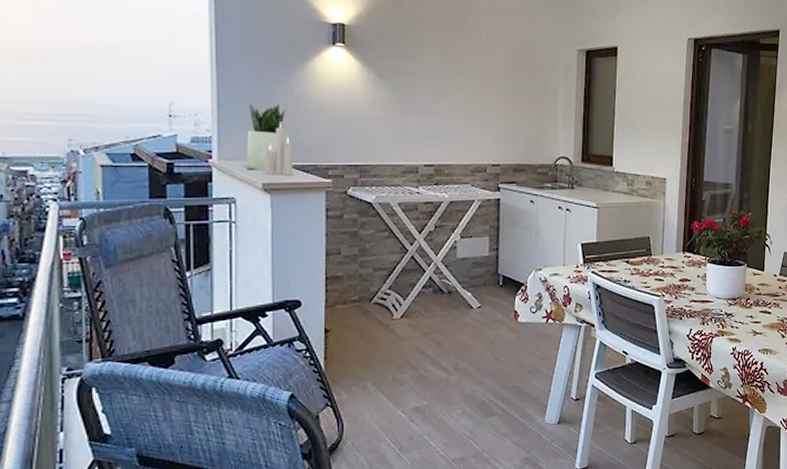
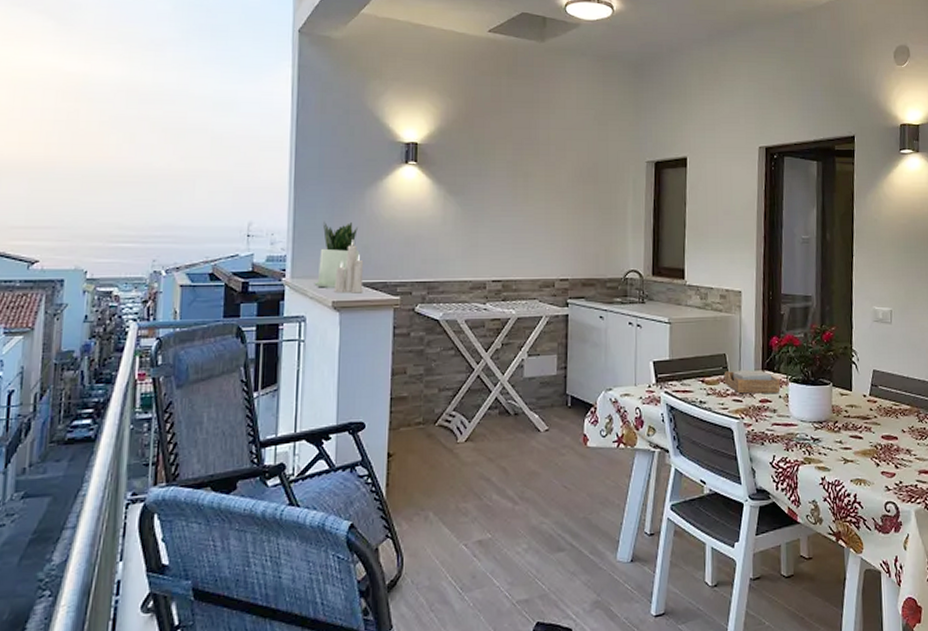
napkin holder: none [648,252,699,274] -> present [725,370,781,394]

